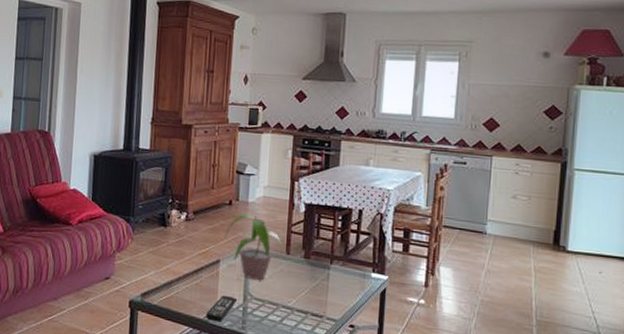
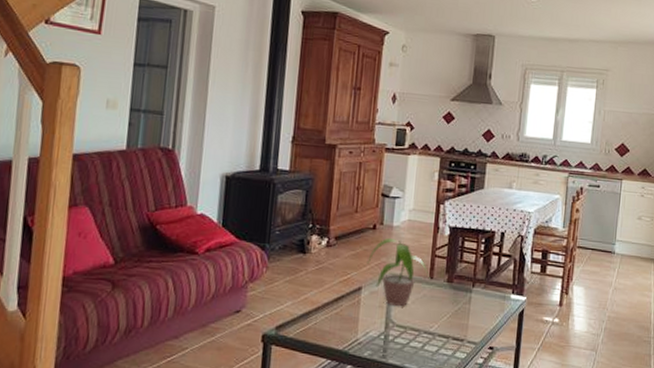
remote control: present [206,296,237,322] -> none [345,324,378,352]

